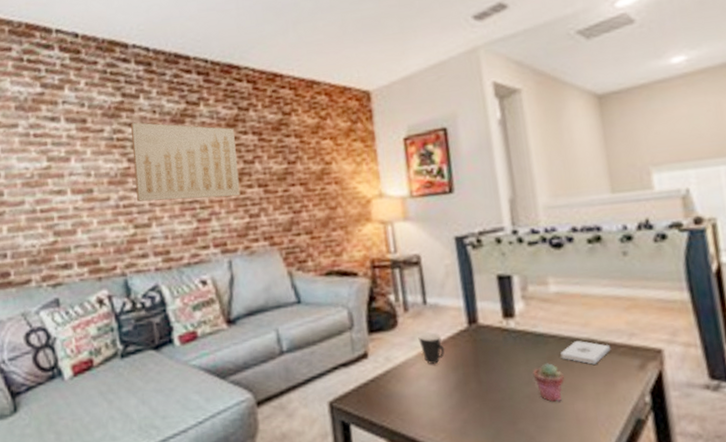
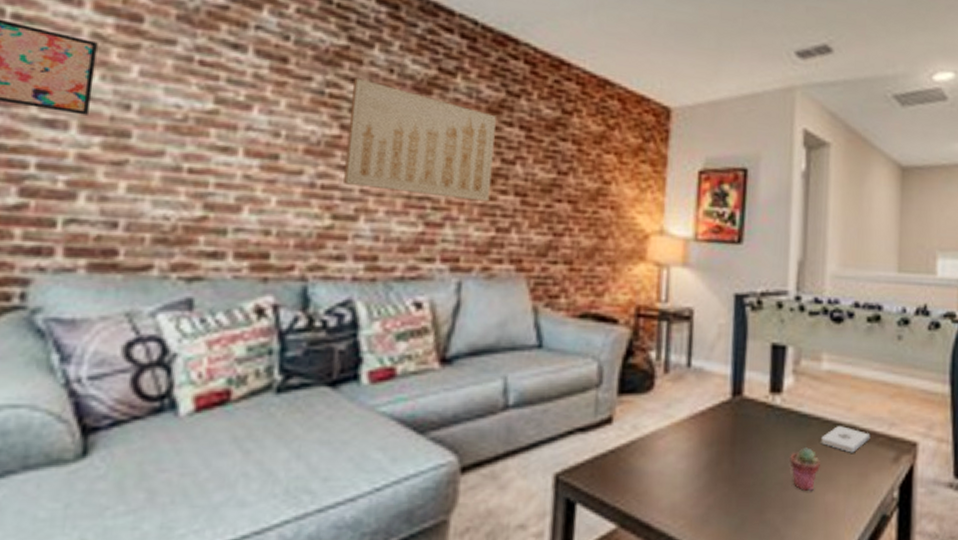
mug: present [418,332,445,364] -> none [674,400,702,437]

